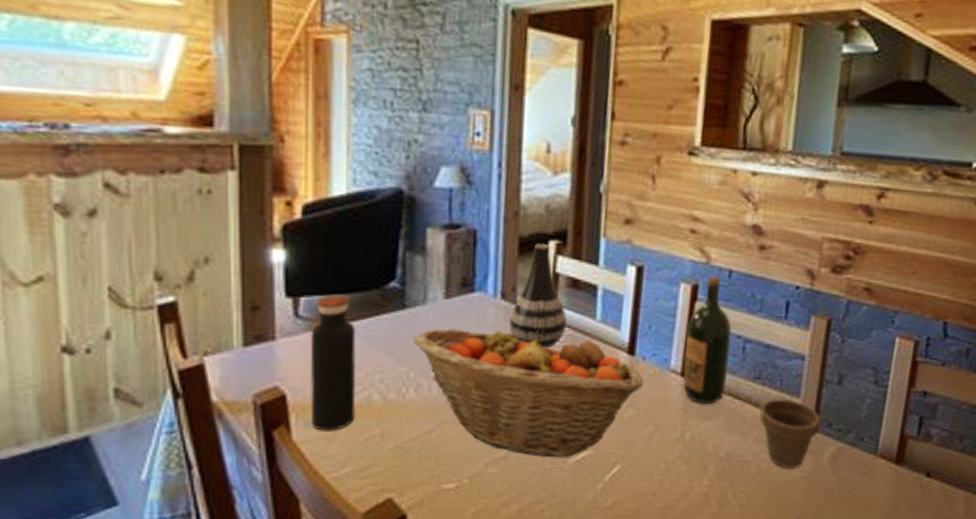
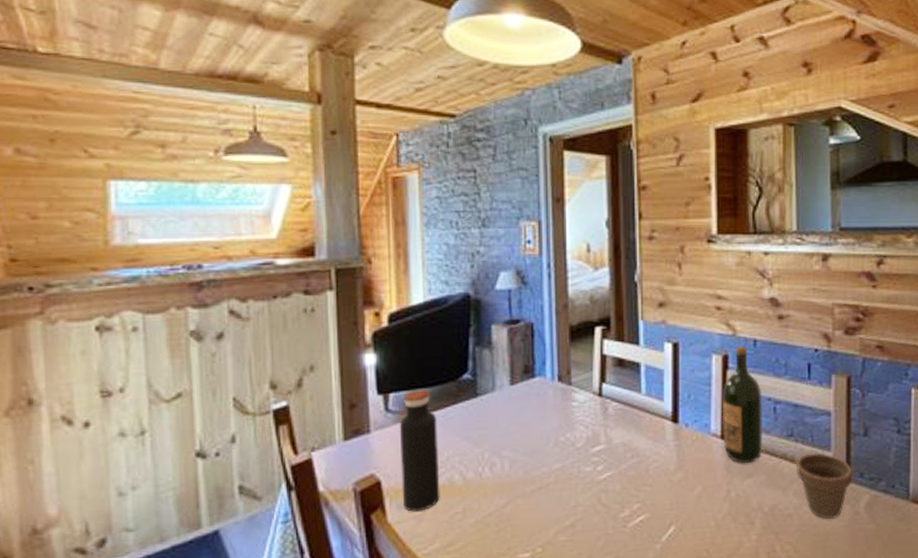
fruit basket: present [414,328,644,458] -> none [486,406,688,523]
vase: present [509,244,567,348] -> none [567,330,616,422]

